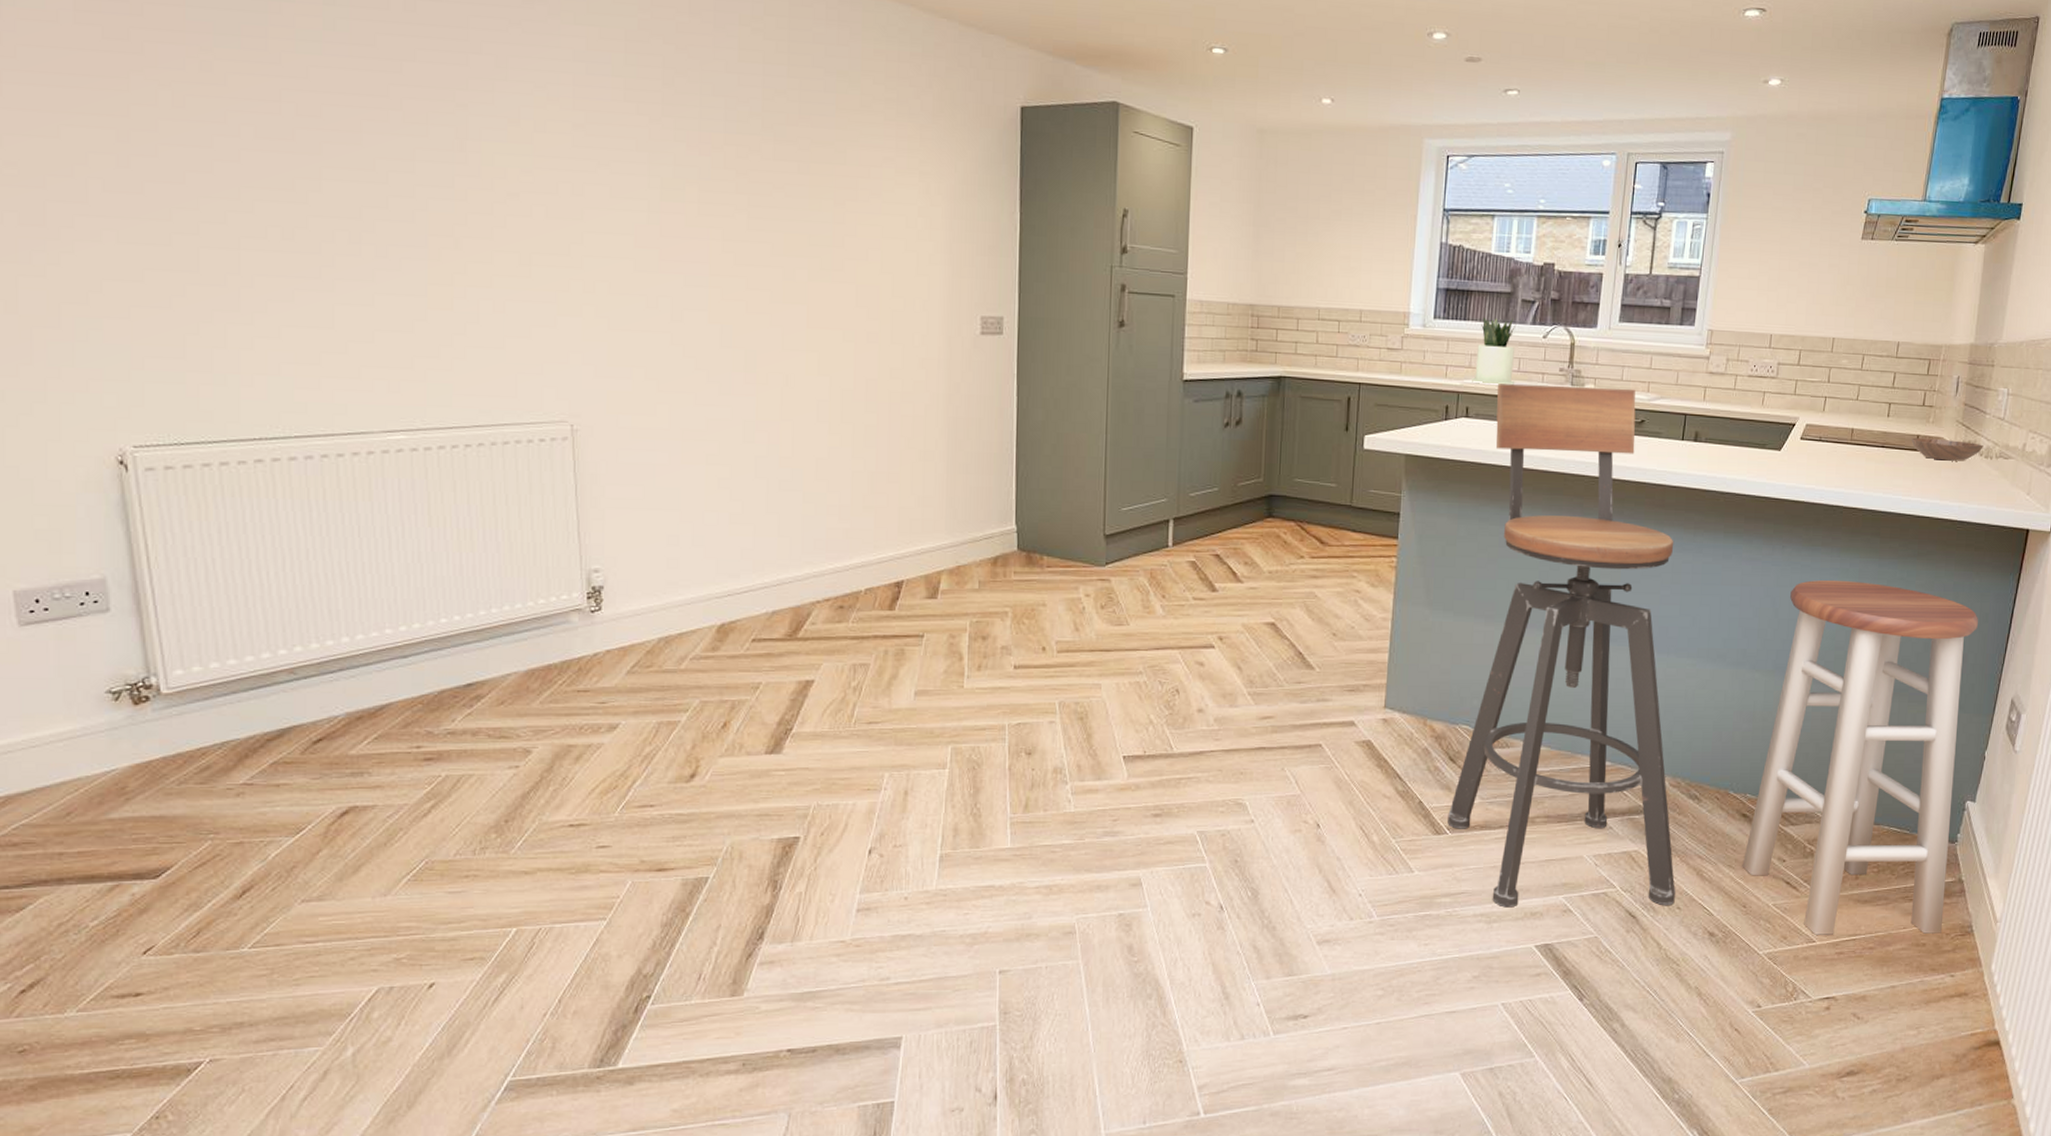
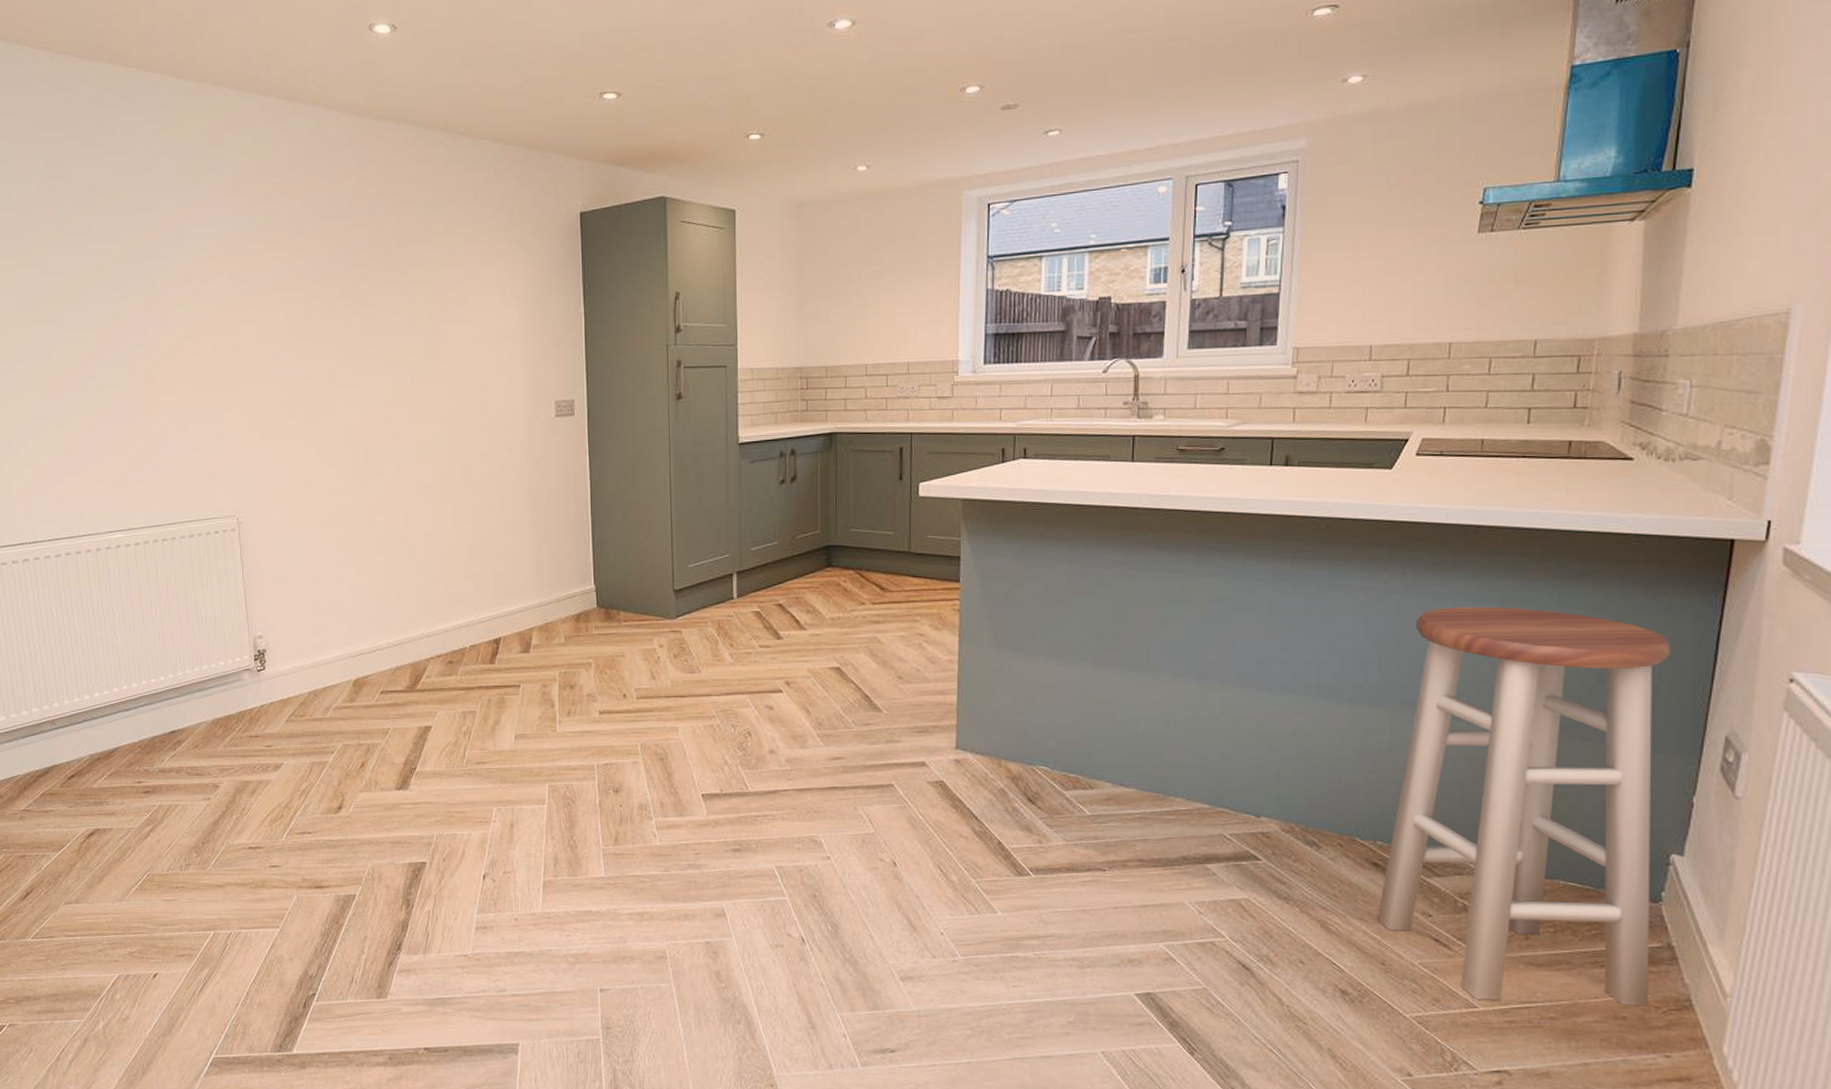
bar stool: present [1448,384,1676,908] -> none [1030,416,1296,960]
planter: present [1471,317,1517,386] -> none [1027,355,1075,425]
bowl: present [1911,437,1983,461] -> none [1561,443,1661,467]

